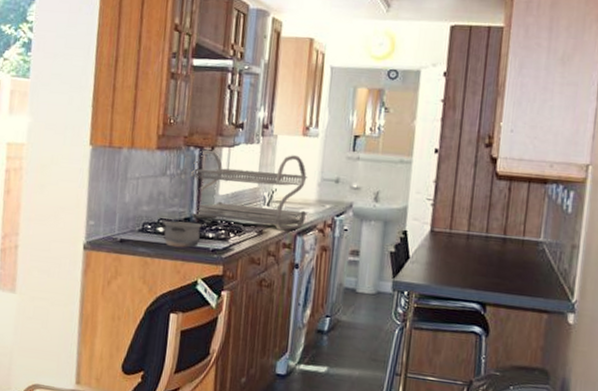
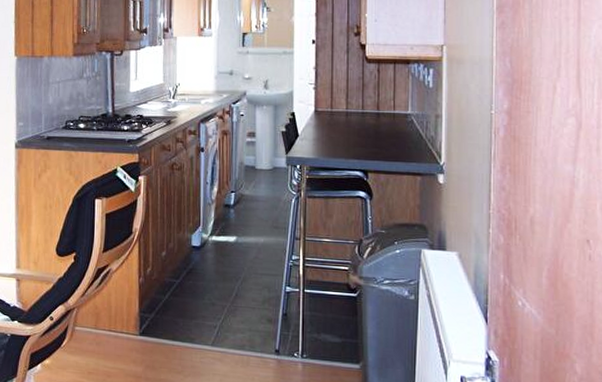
cooking pot: present [163,221,202,248] -> none [83,117,118,141]
dish rack: present [190,149,307,231] -> none [104,53,208,120]

